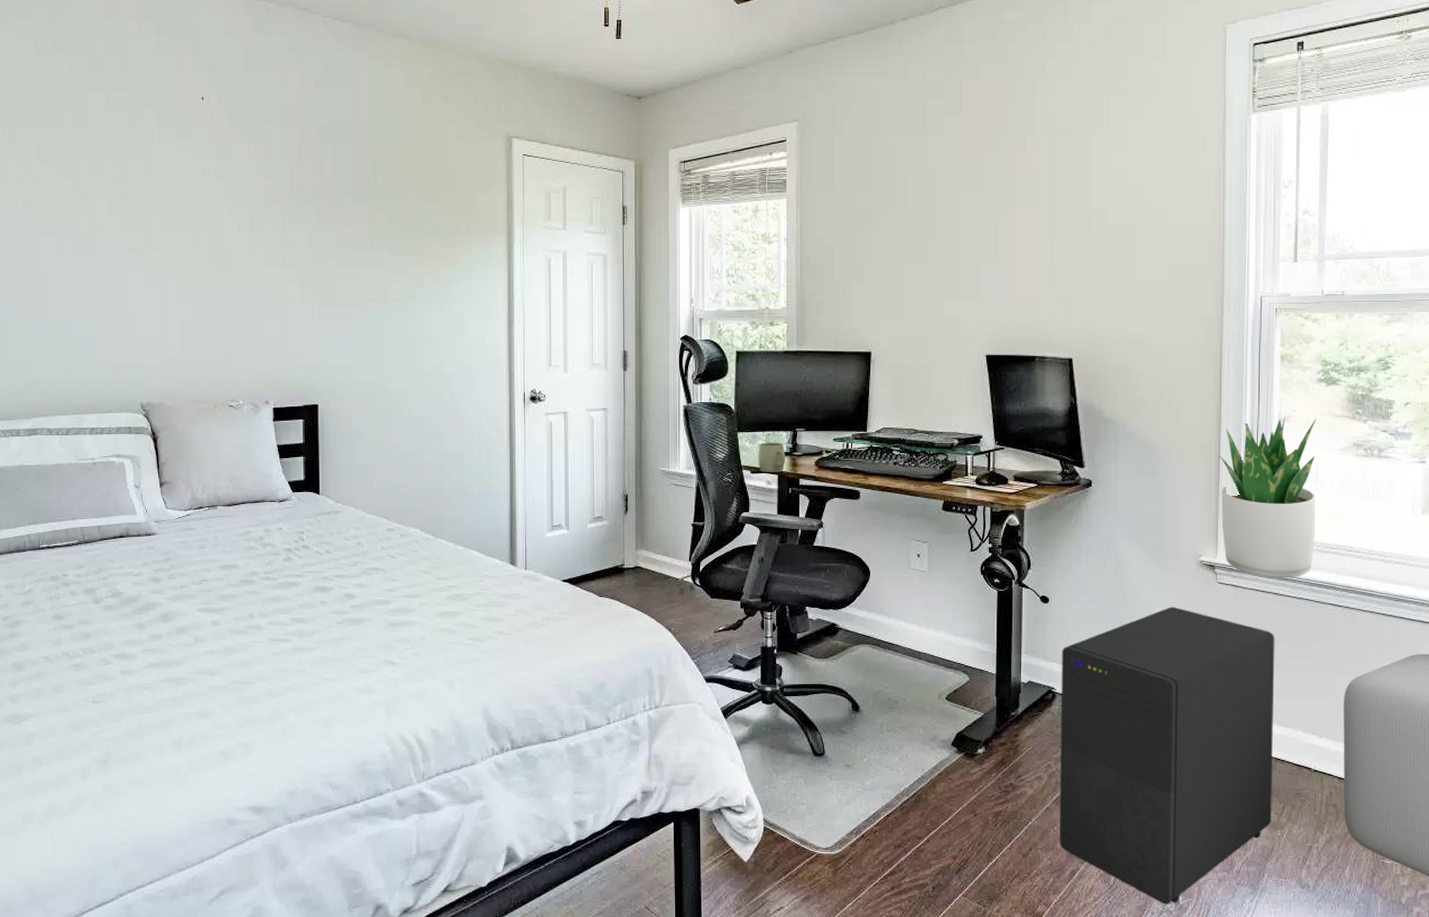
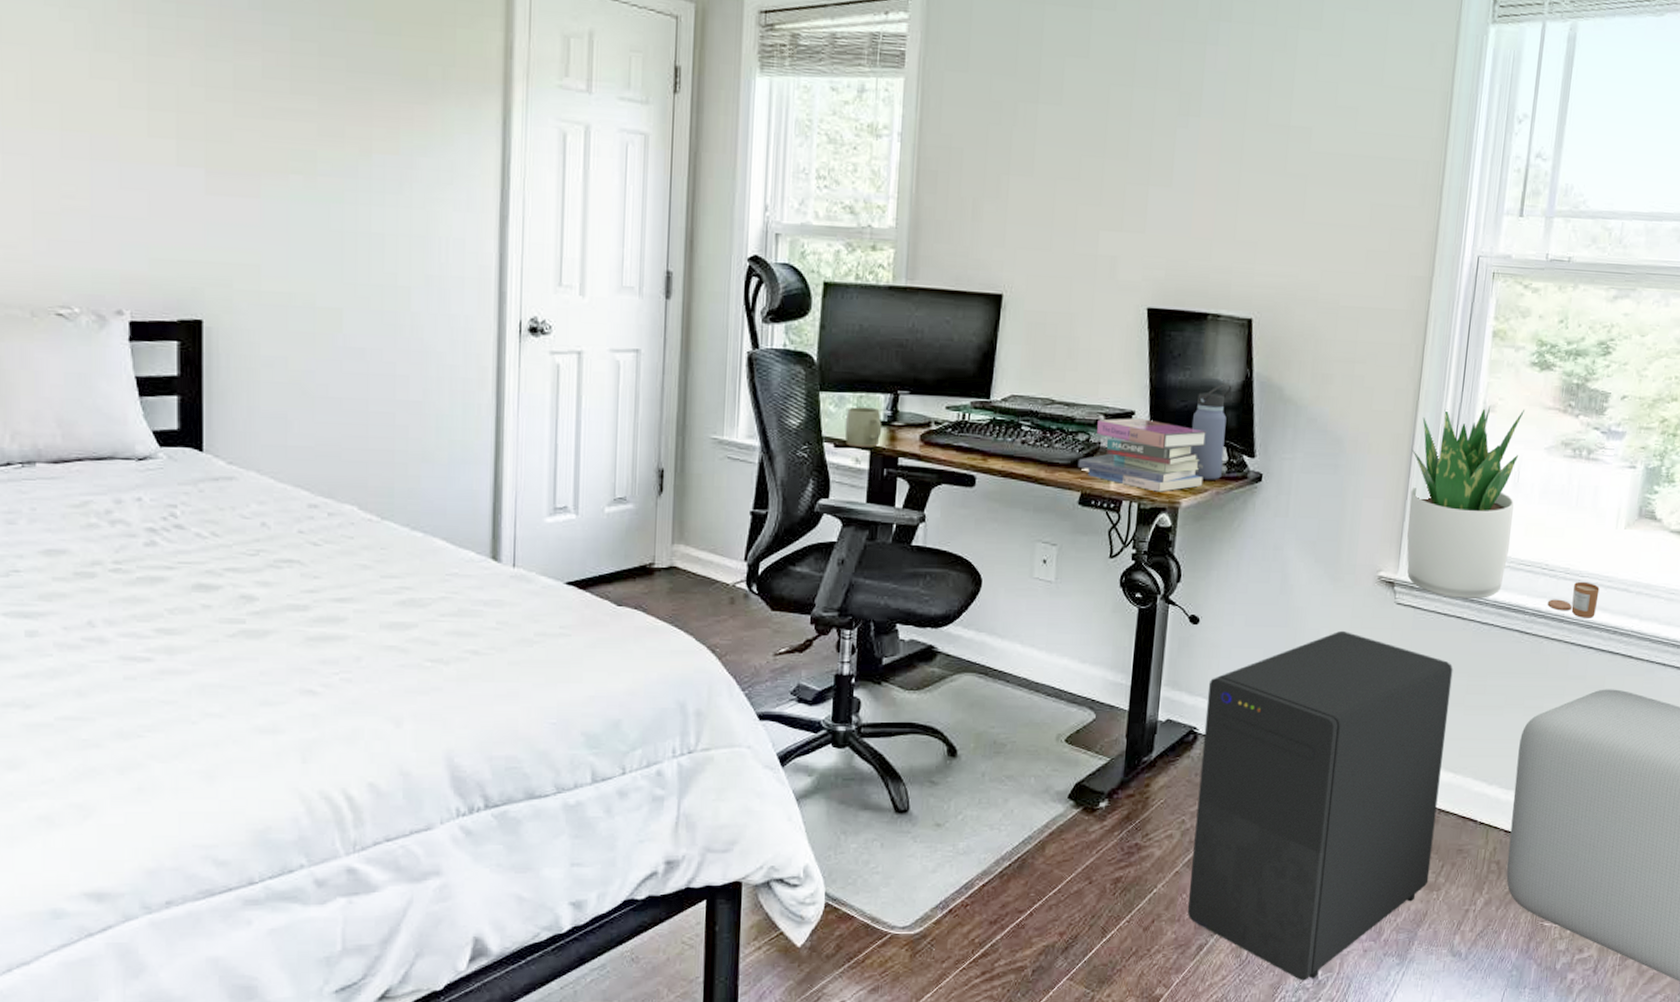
books: none [939,441,1043,498] -> present [1077,418,1207,492]
water bottle: none [1029,409,1060,487] -> present [1190,382,1232,480]
candle: none [1356,561,1404,593] -> present [1547,581,1600,620]

